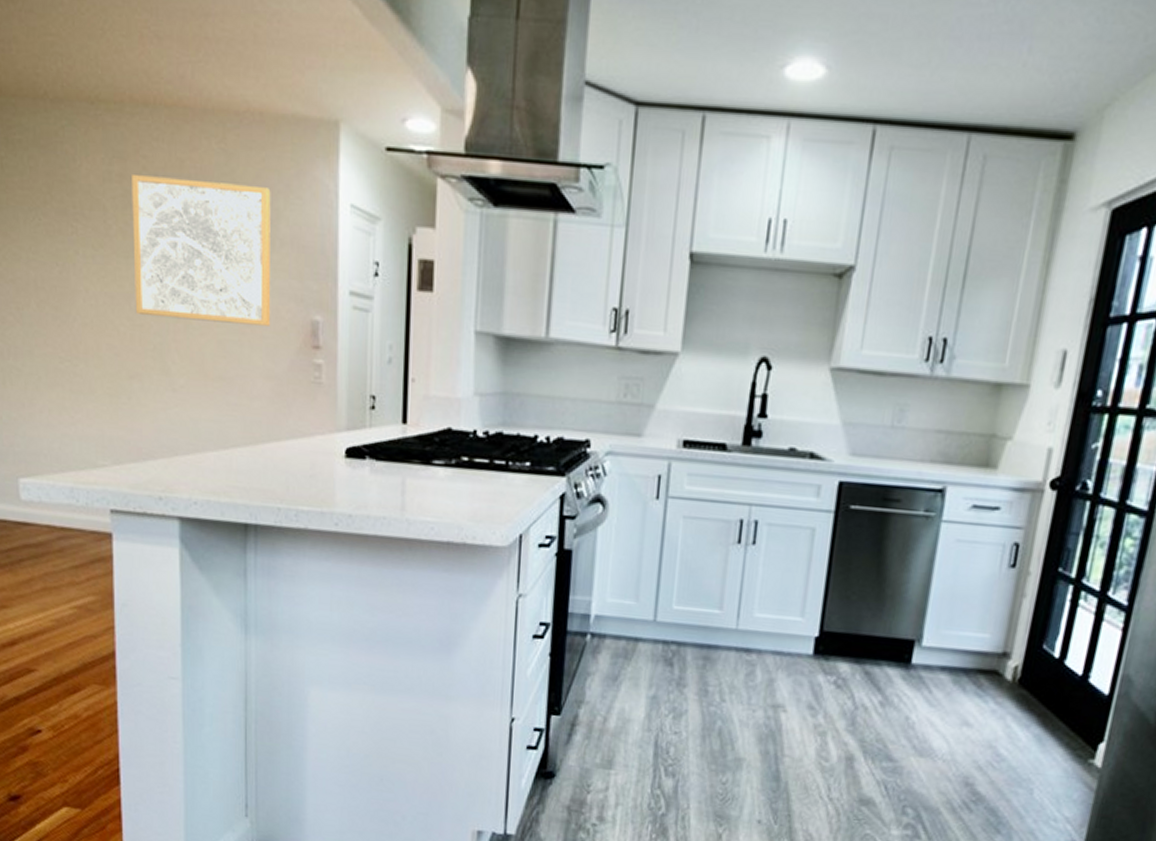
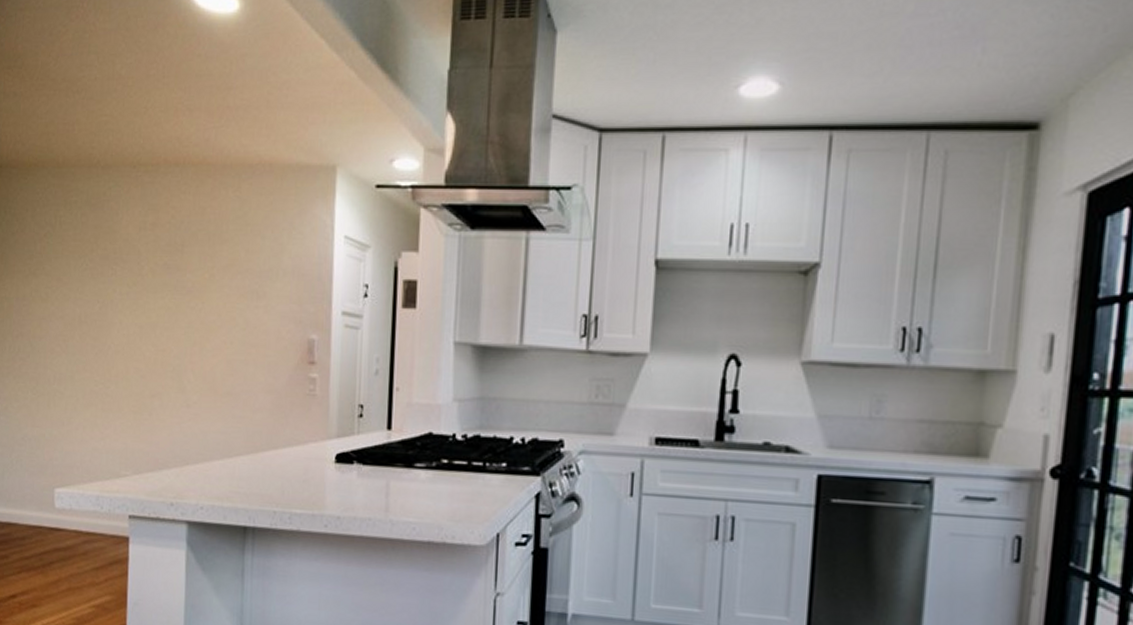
wall art: present [132,175,271,326] -> none [159,223,277,346]

